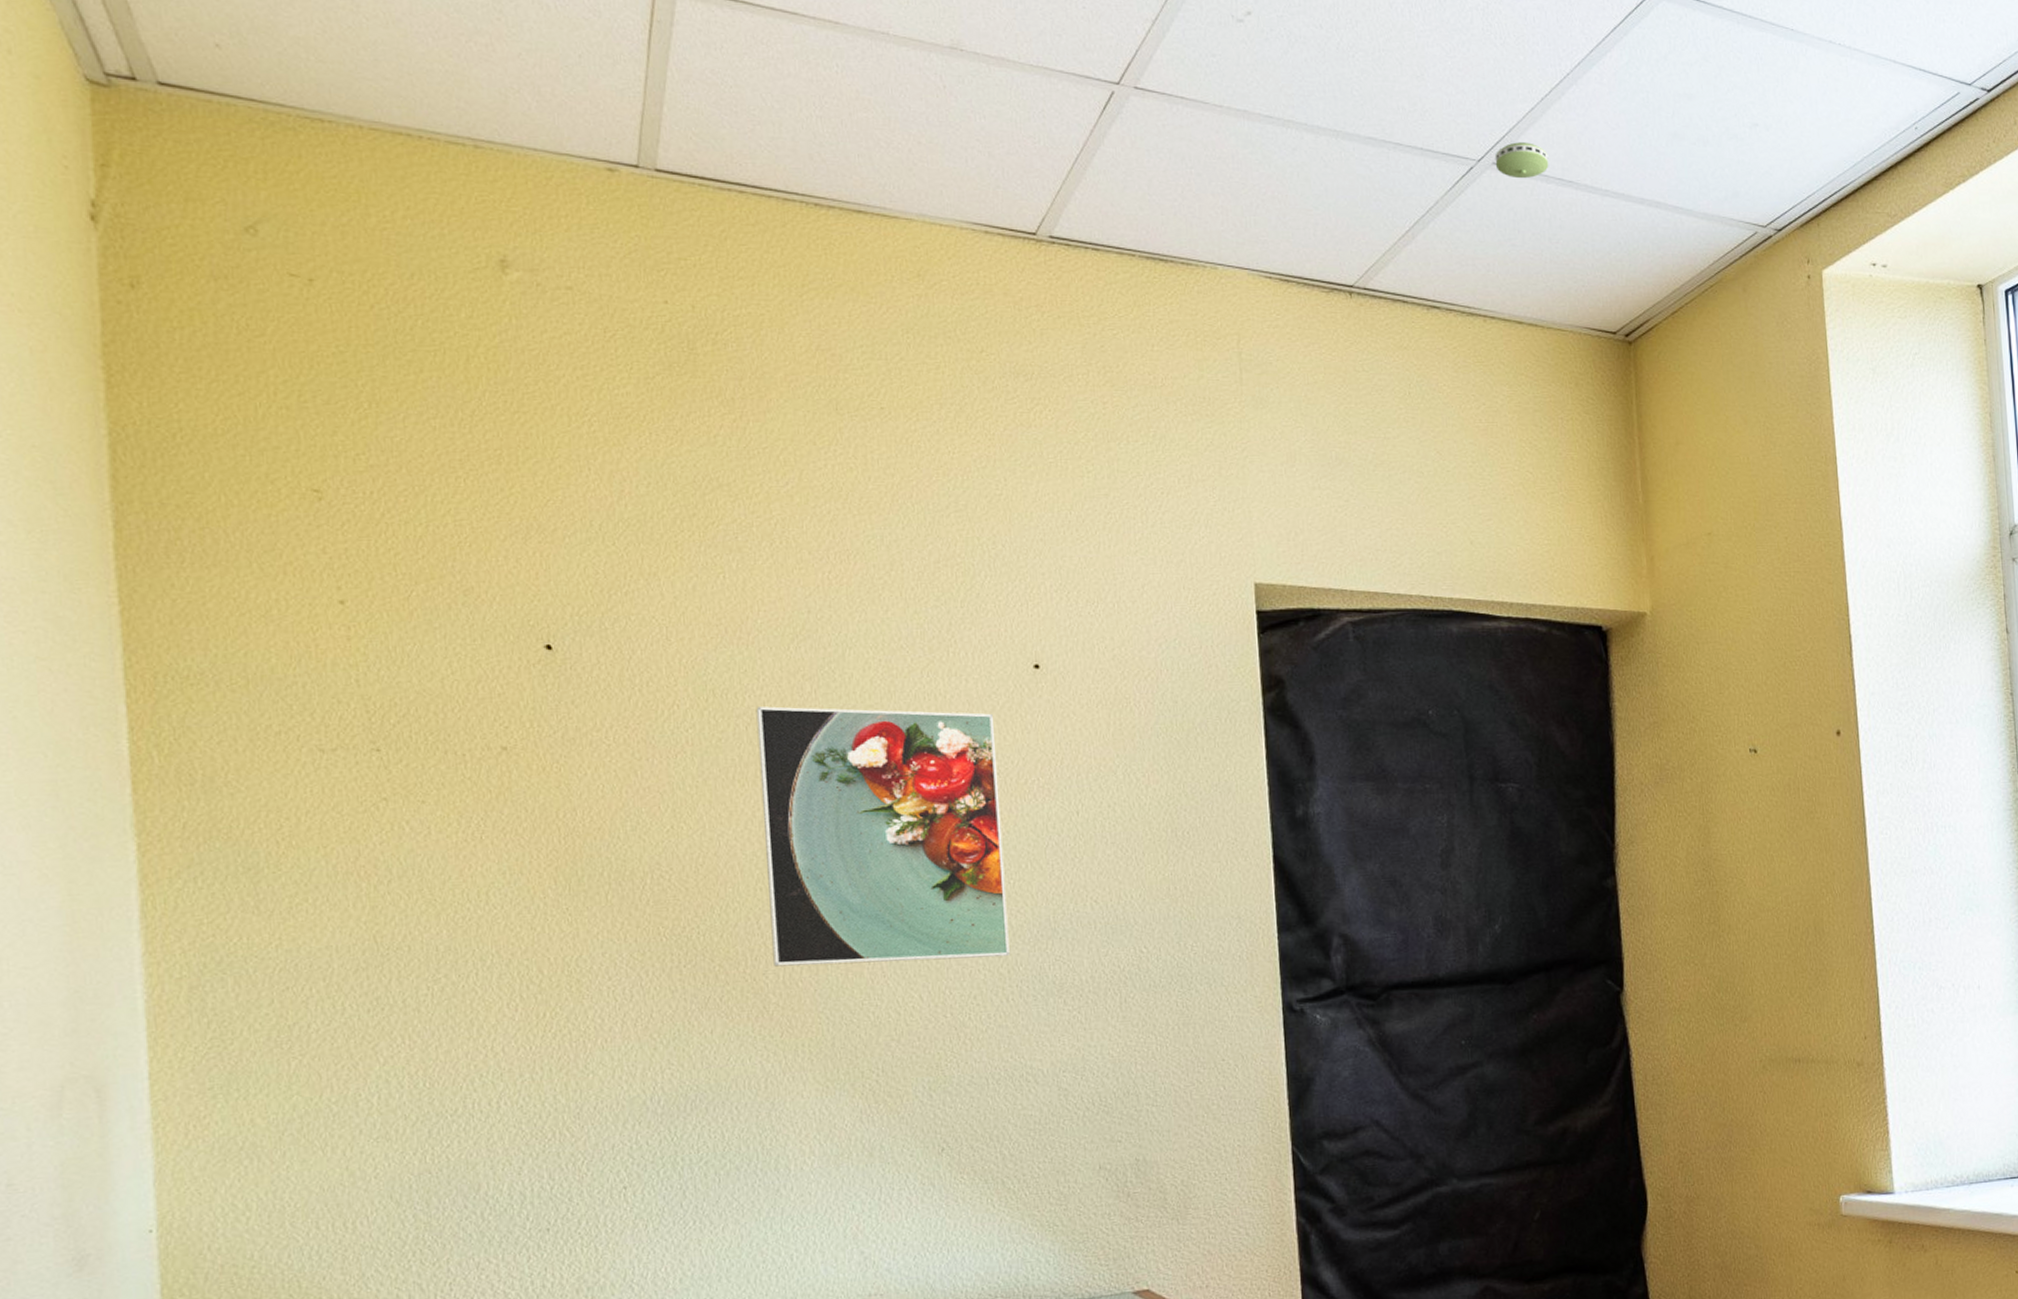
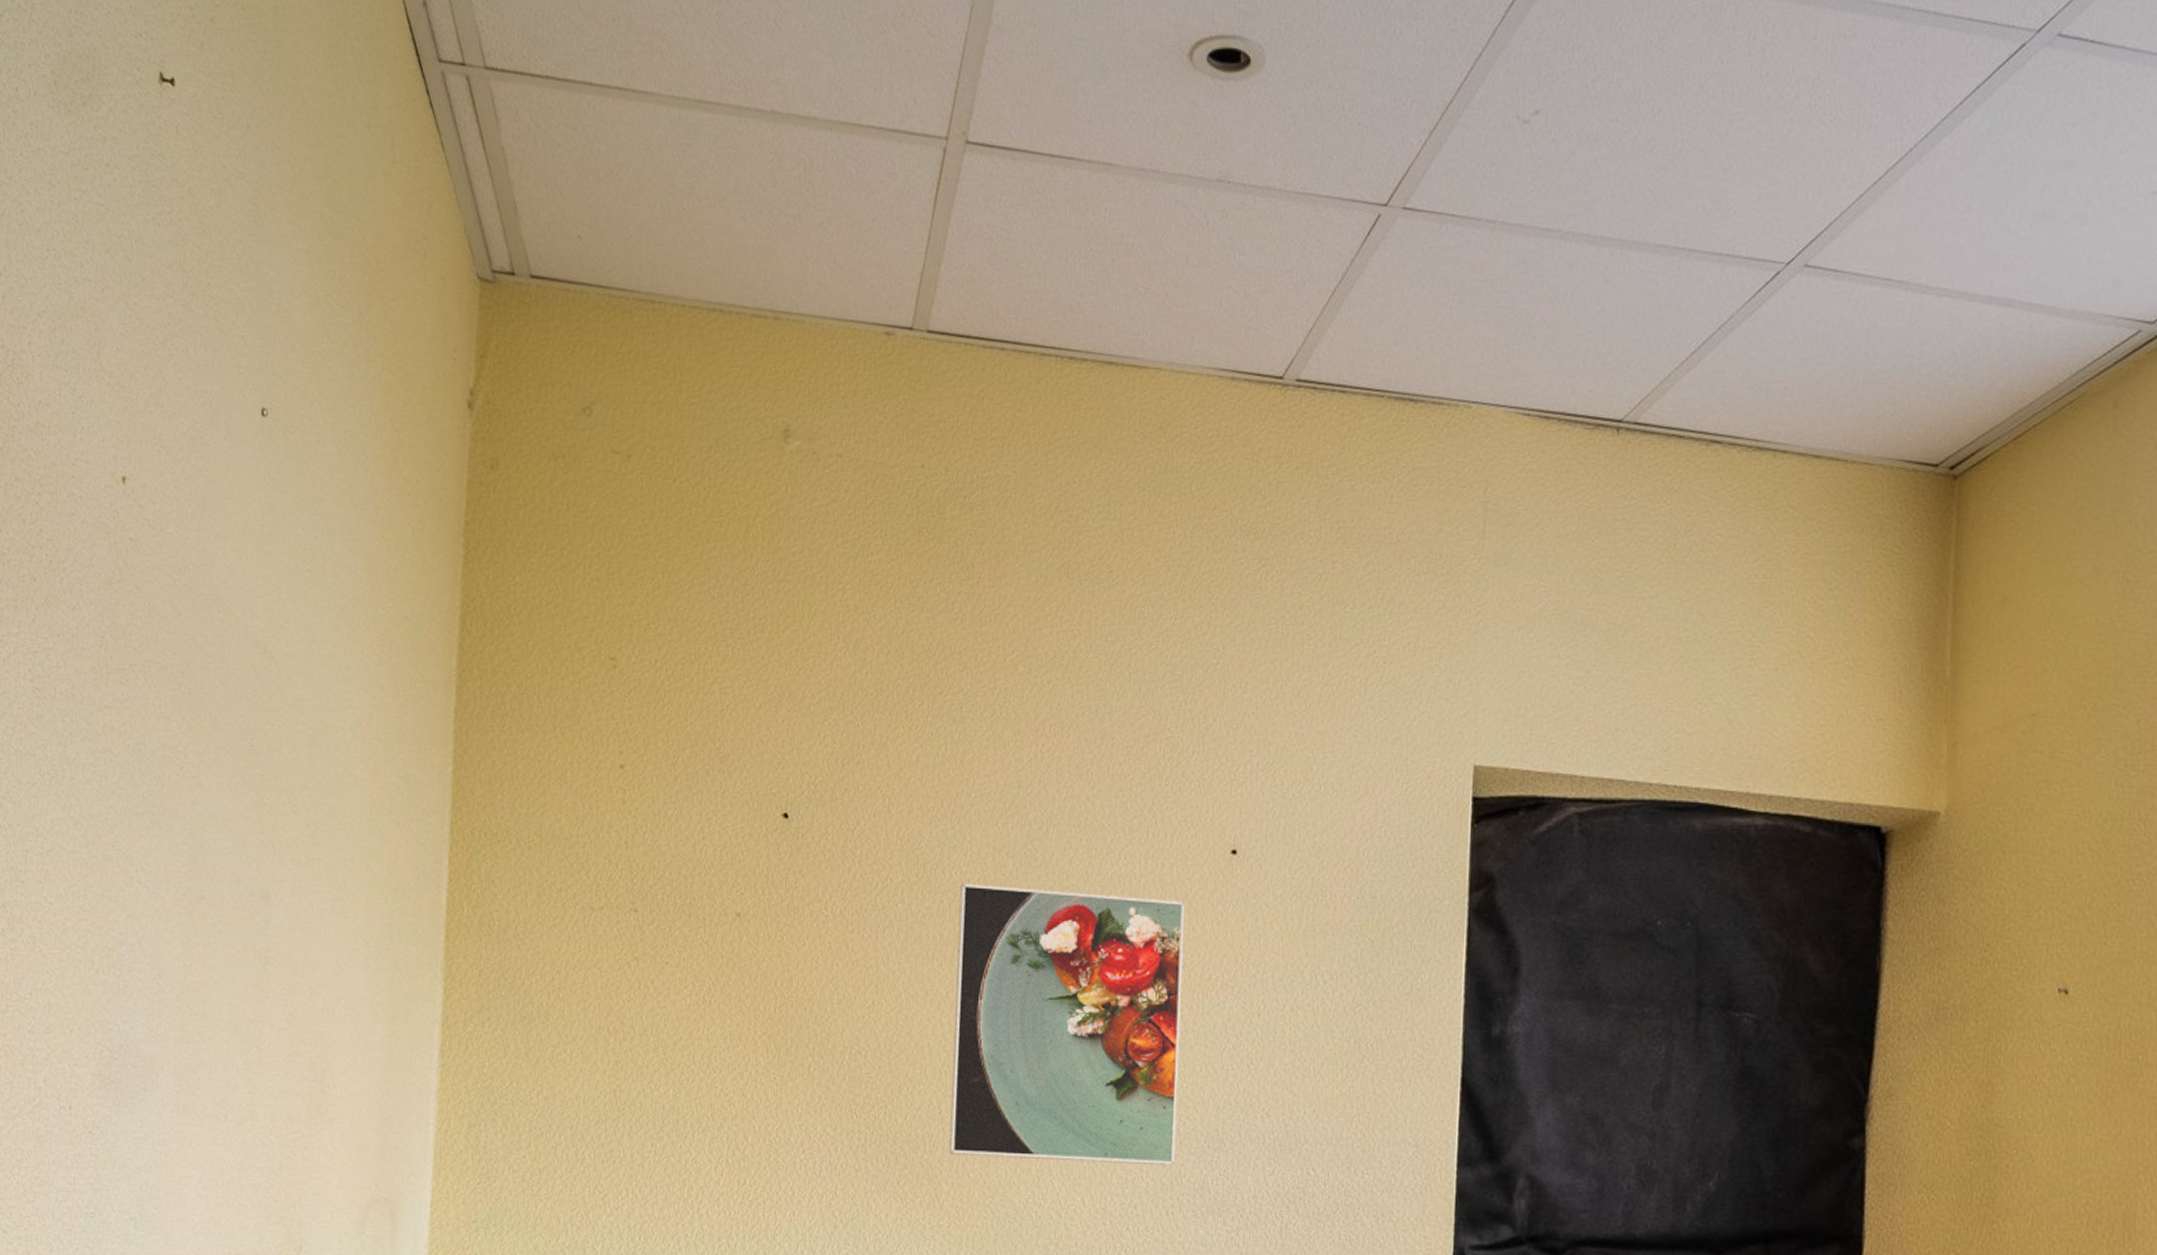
smoke detector: present [1494,142,1549,179] -> none [1807,237,1875,282]

